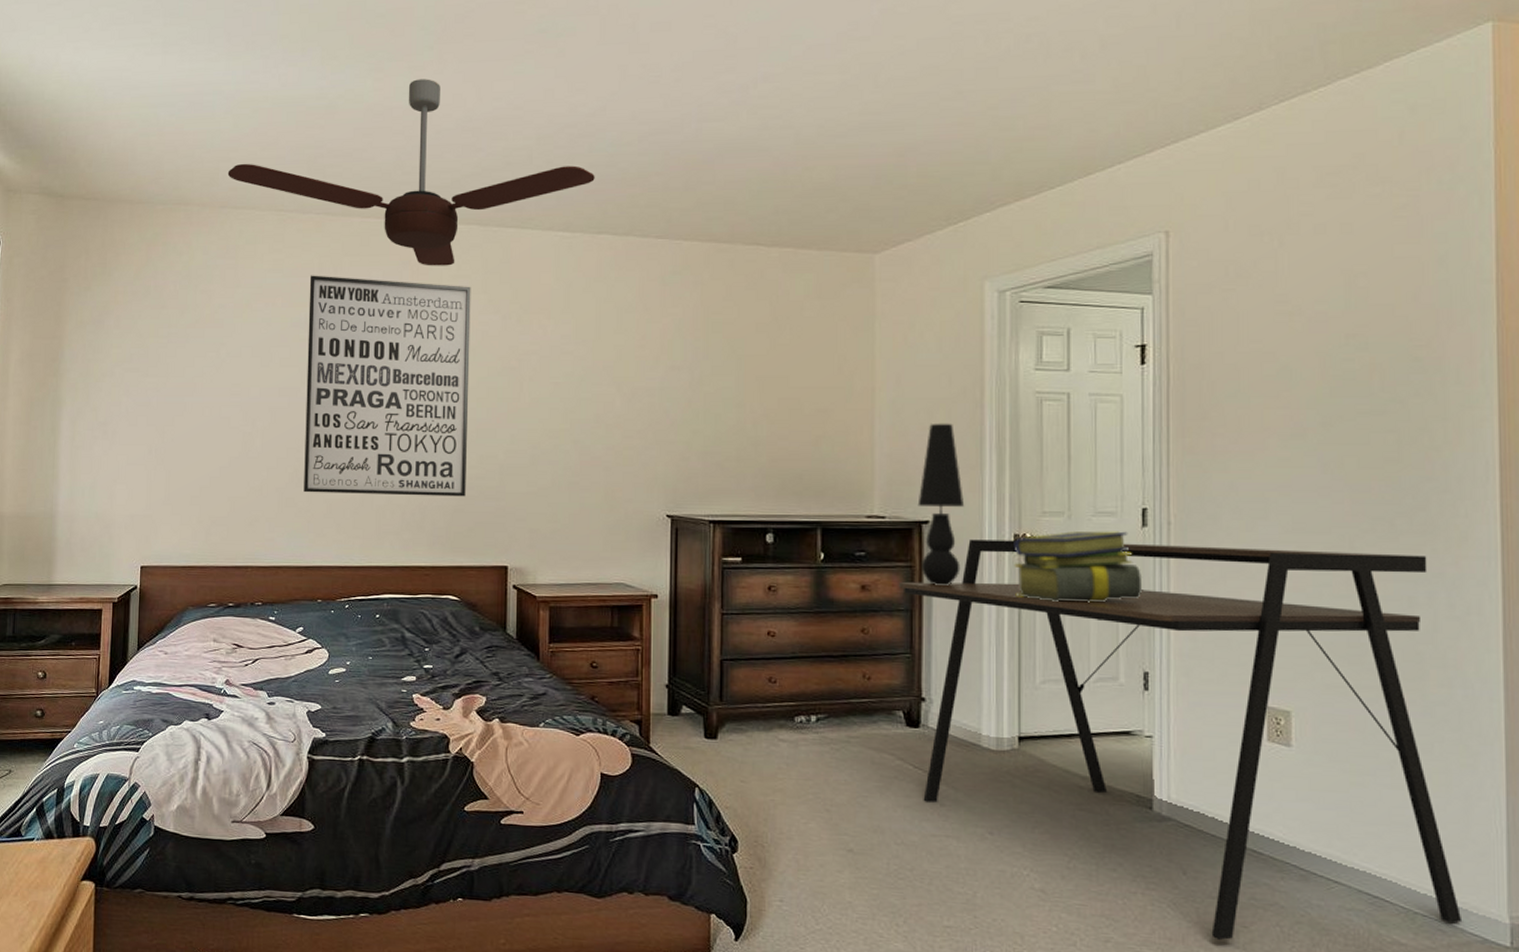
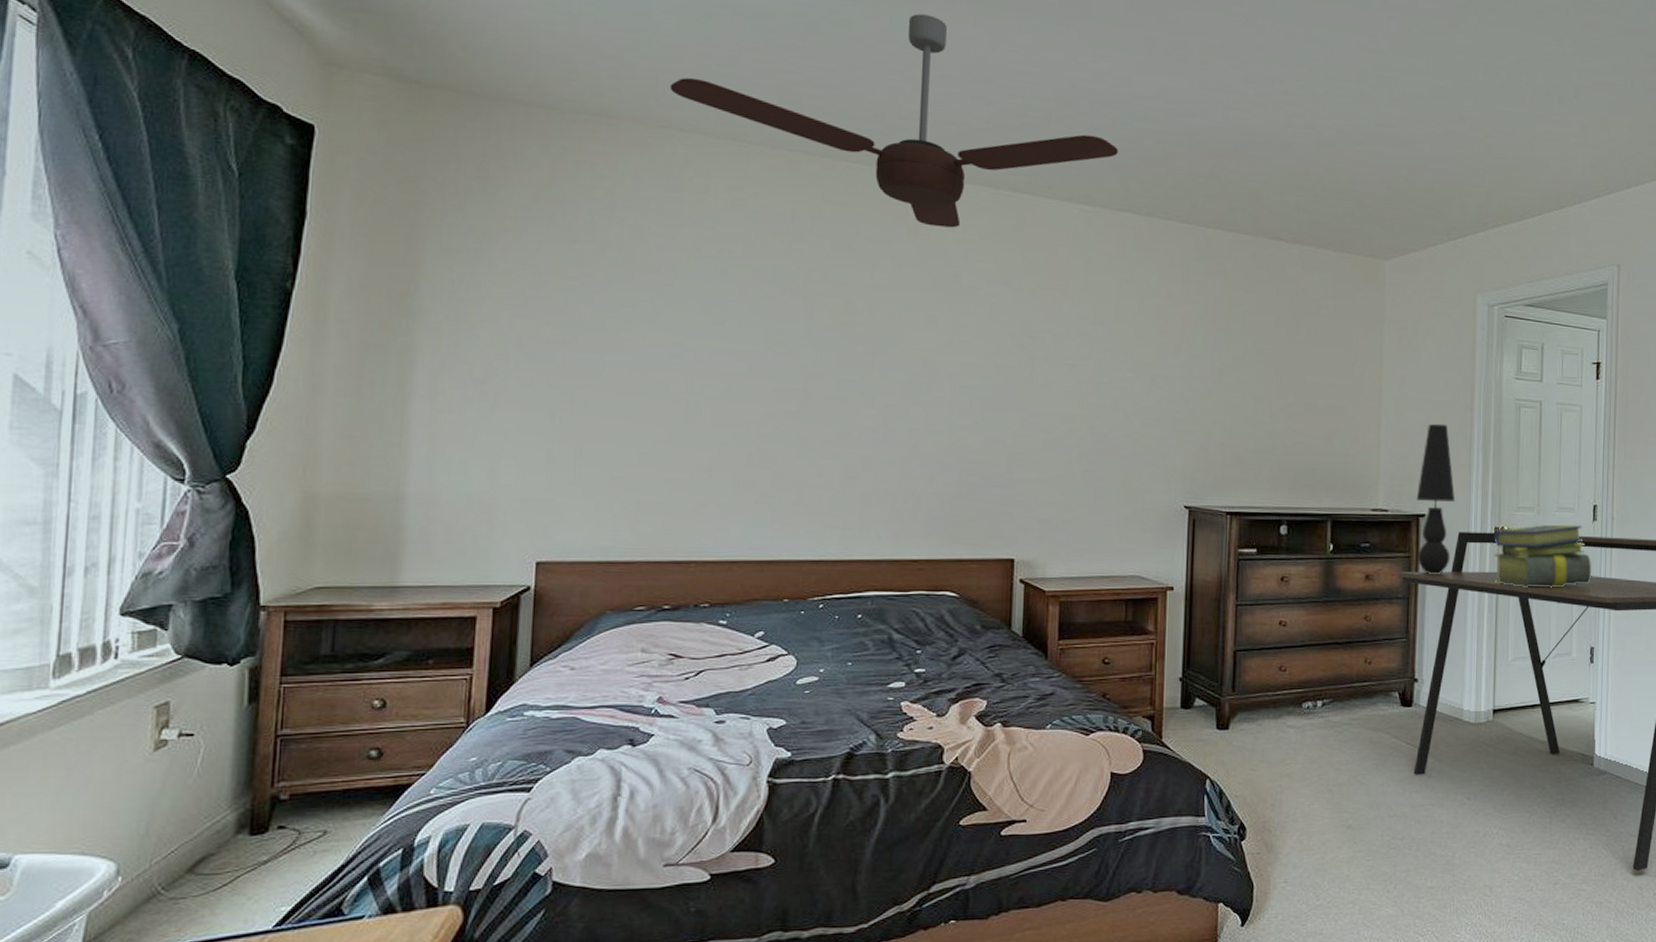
wall art: present [304,275,471,497] -> none [767,221,979,483]

